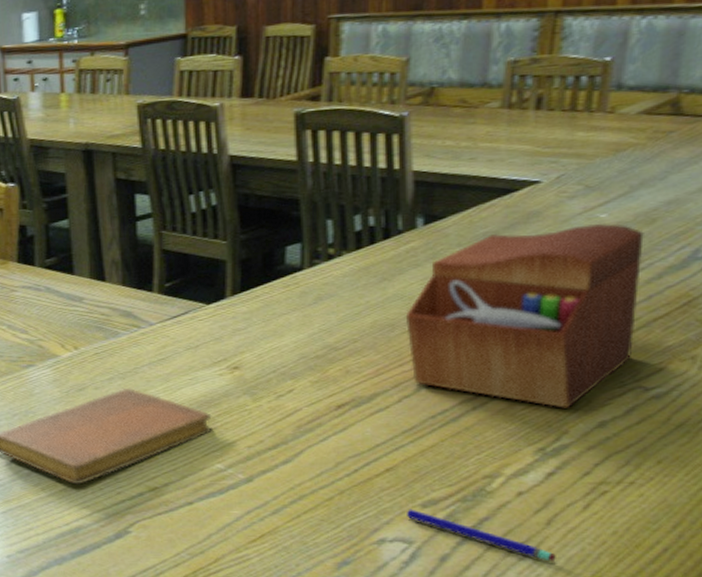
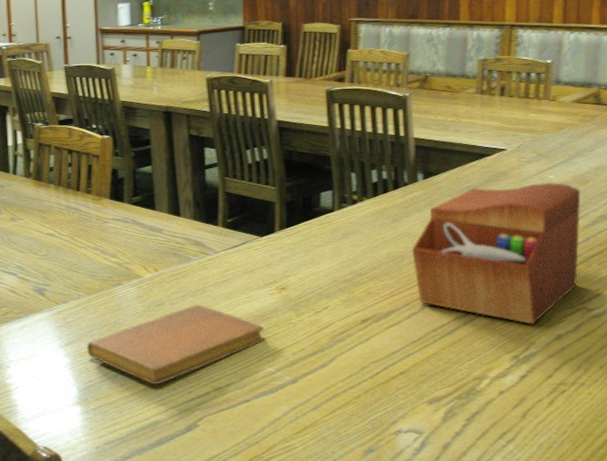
pen: present [407,509,556,562] -> none [417,405,530,448]

